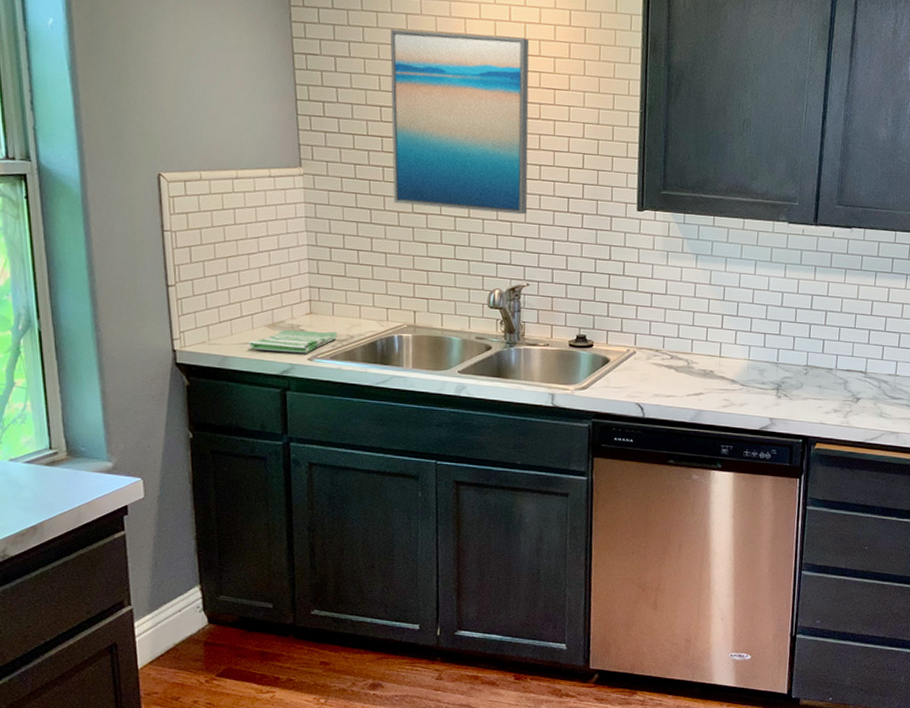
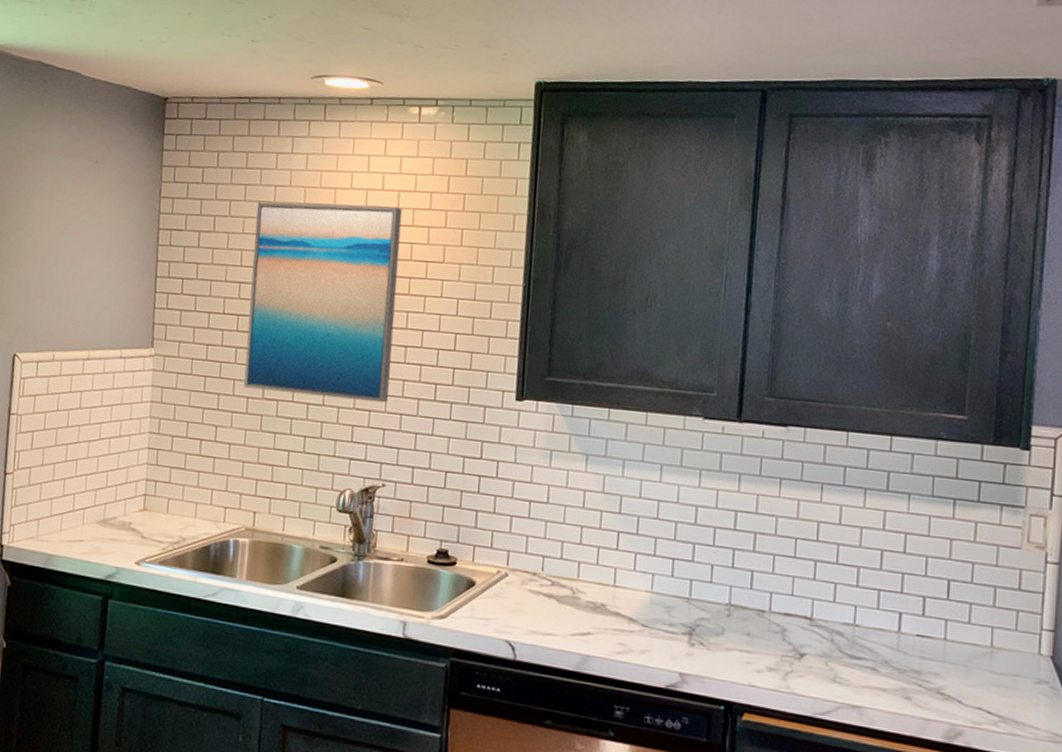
dish towel: present [249,330,337,354] -> none [77,527,169,557]

